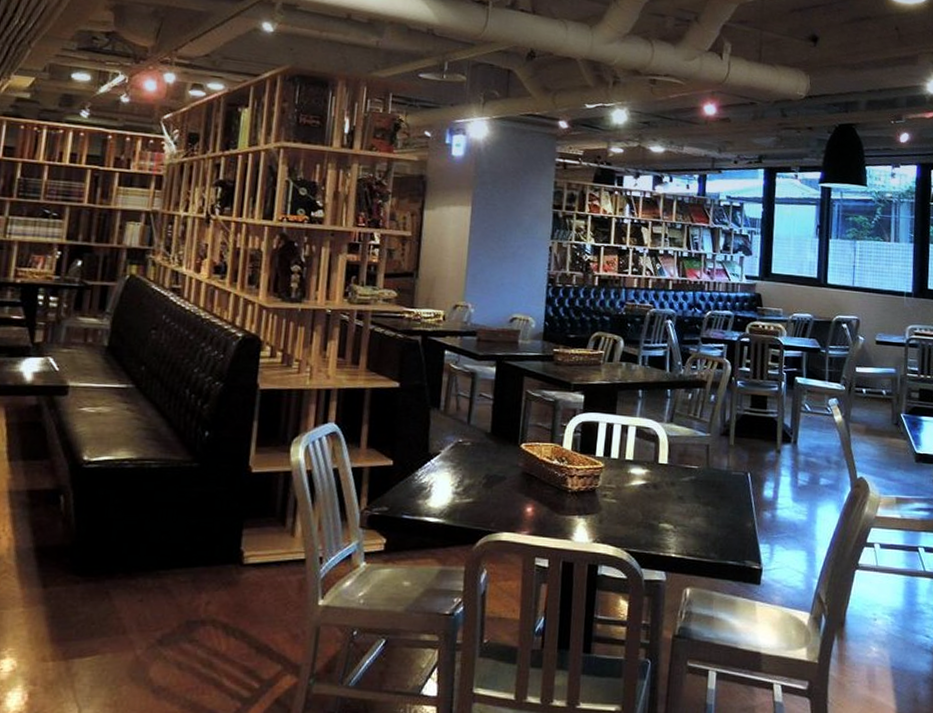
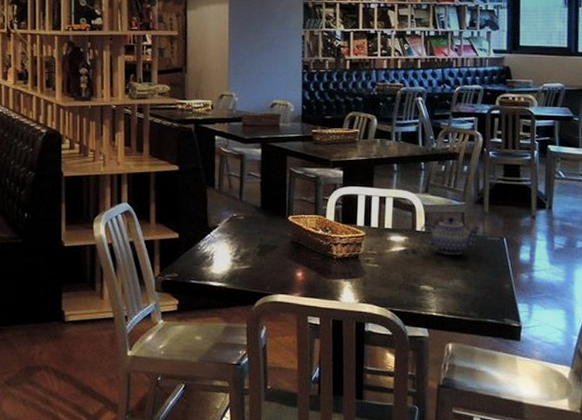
teapot: none [662,448,725,490] -> present [419,216,480,255]

